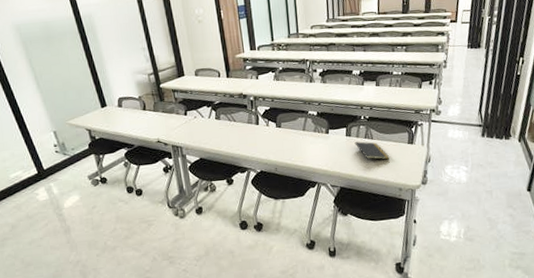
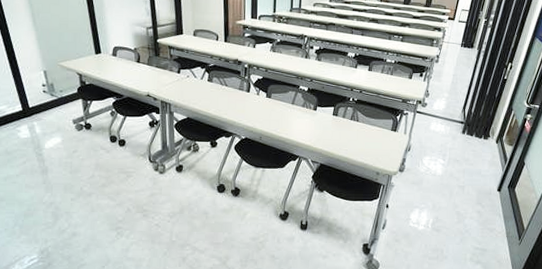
notepad: present [354,141,390,163] -> none [340,122,372,144]

